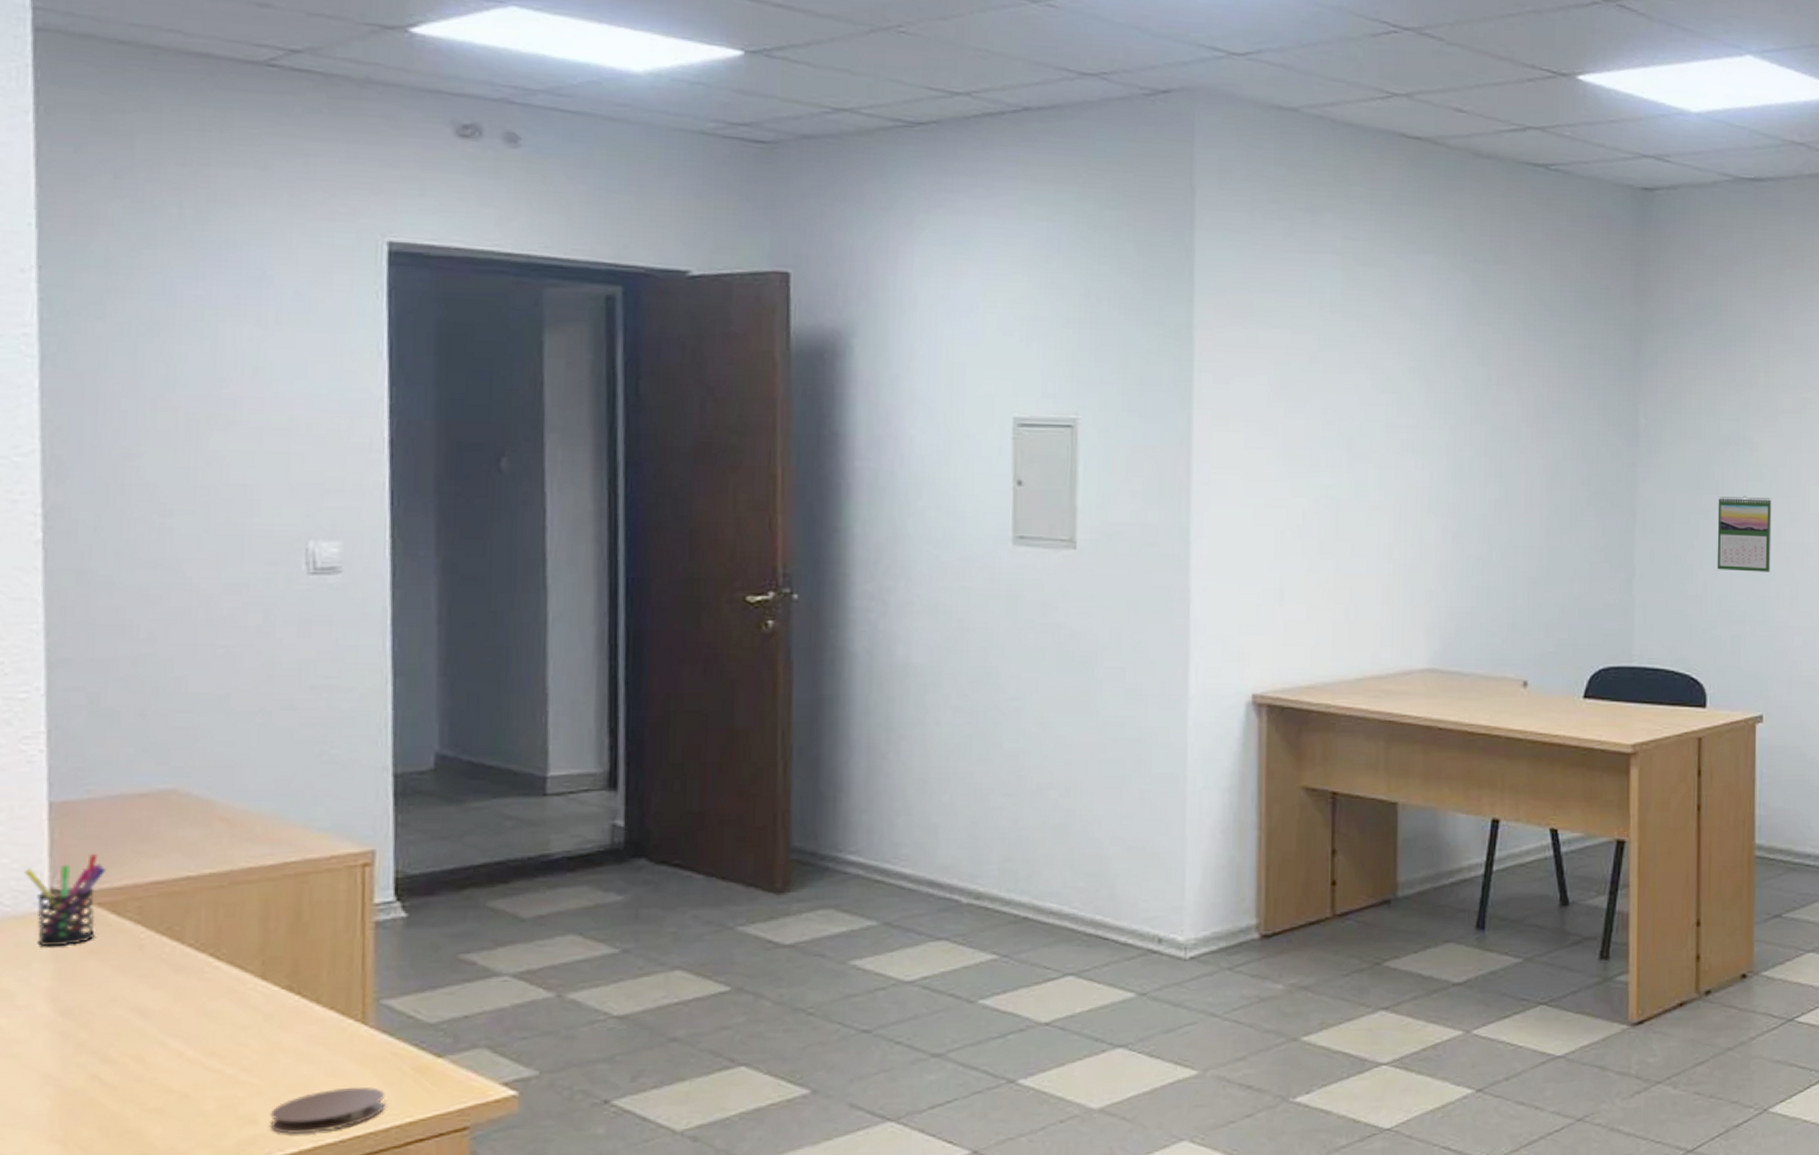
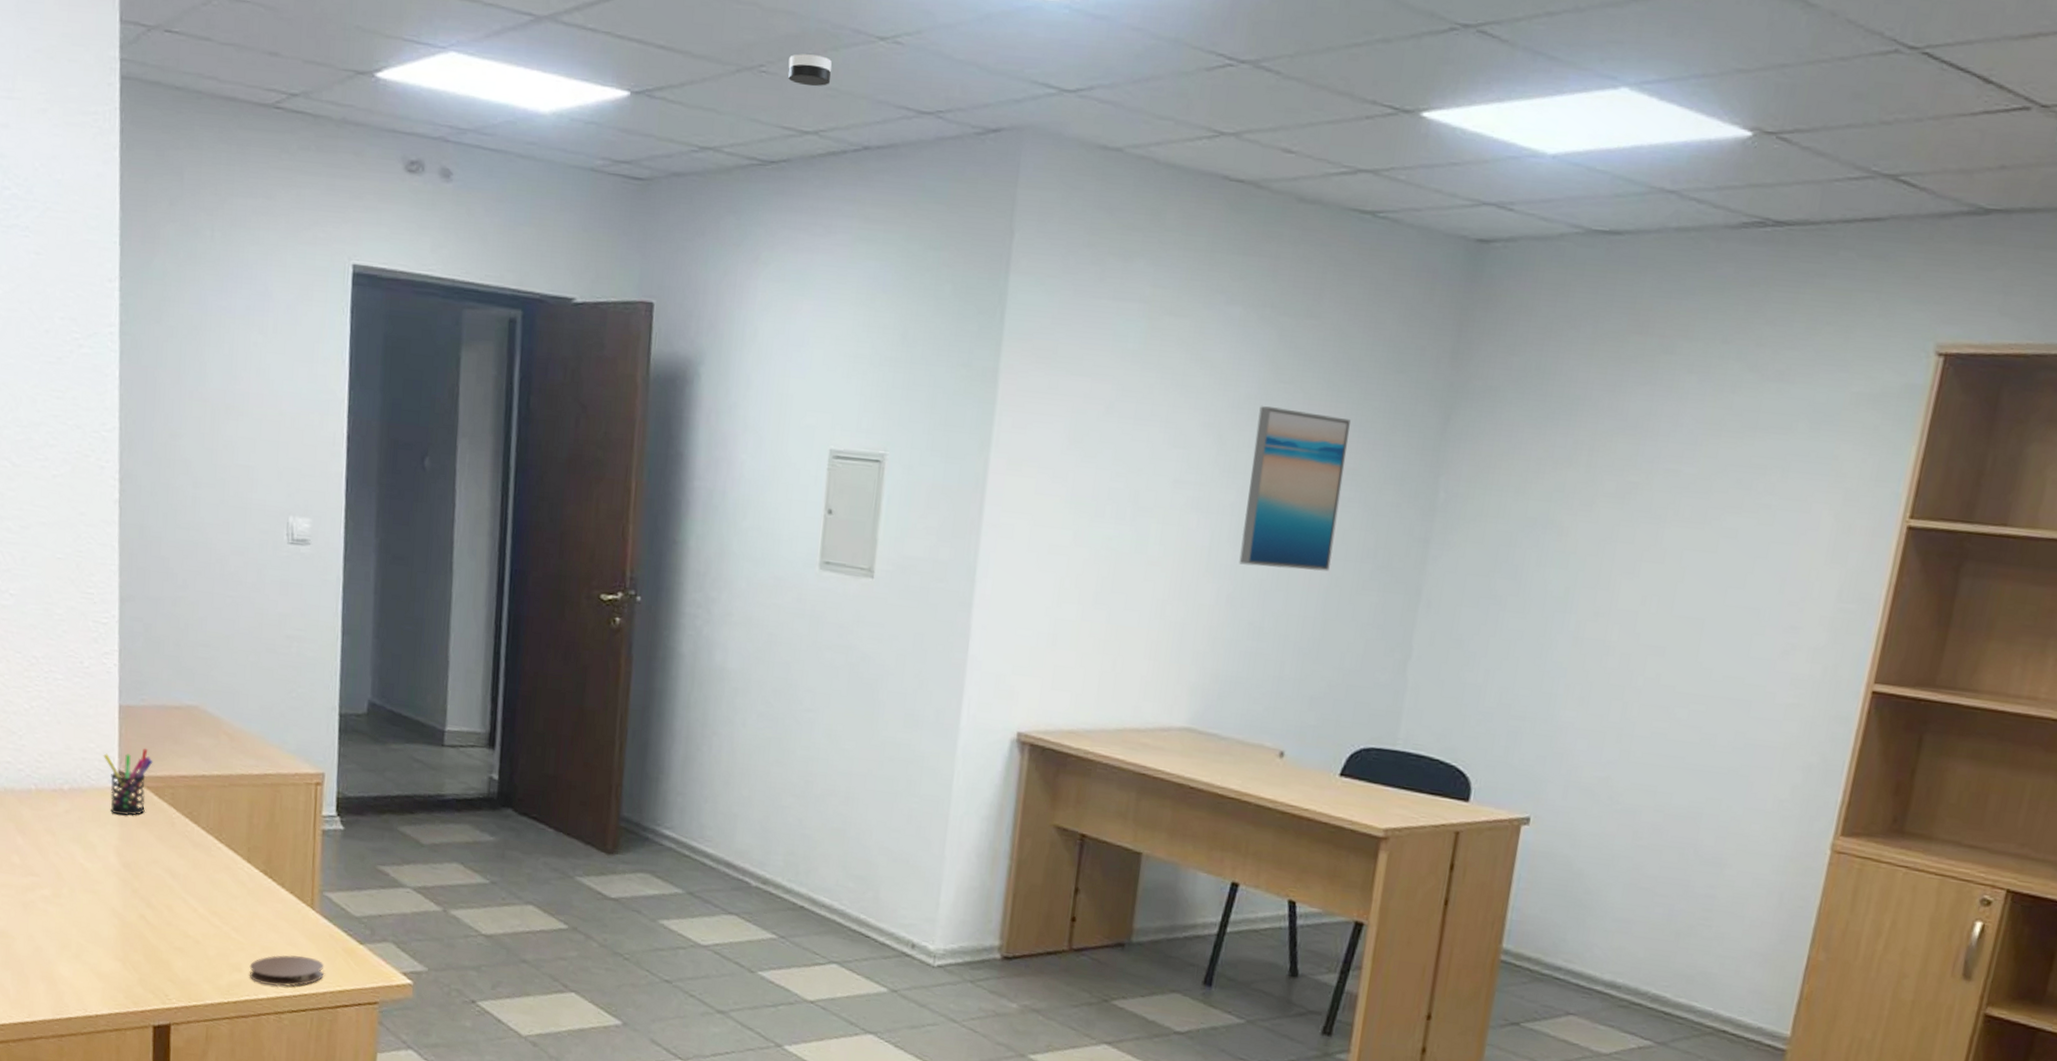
smoke detector: none [930,14,981,48] -> present [788,53,832,87]
wall art: none [1460,348,1550,502] -> present [1239,406,1351,572]
calendar: present [1717,496,1772,572] -> none [1502,582,1575,668]

